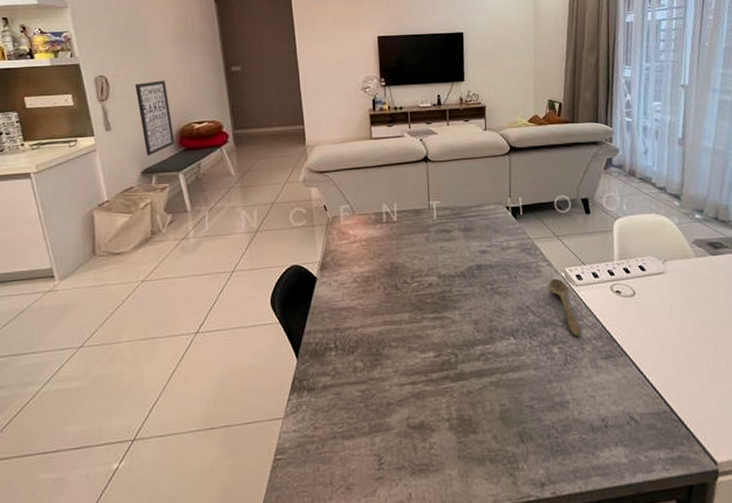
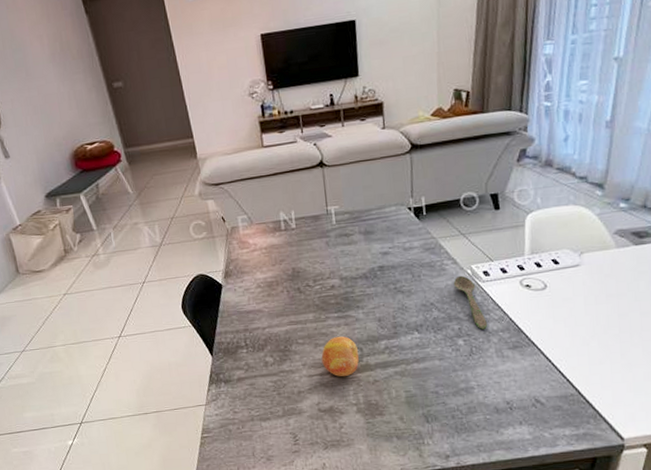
wall art: present [134,80,175,156] -> none [23,103,71,181]
fruit: none [414,339,453,386] -> present [321,336,359,377]

